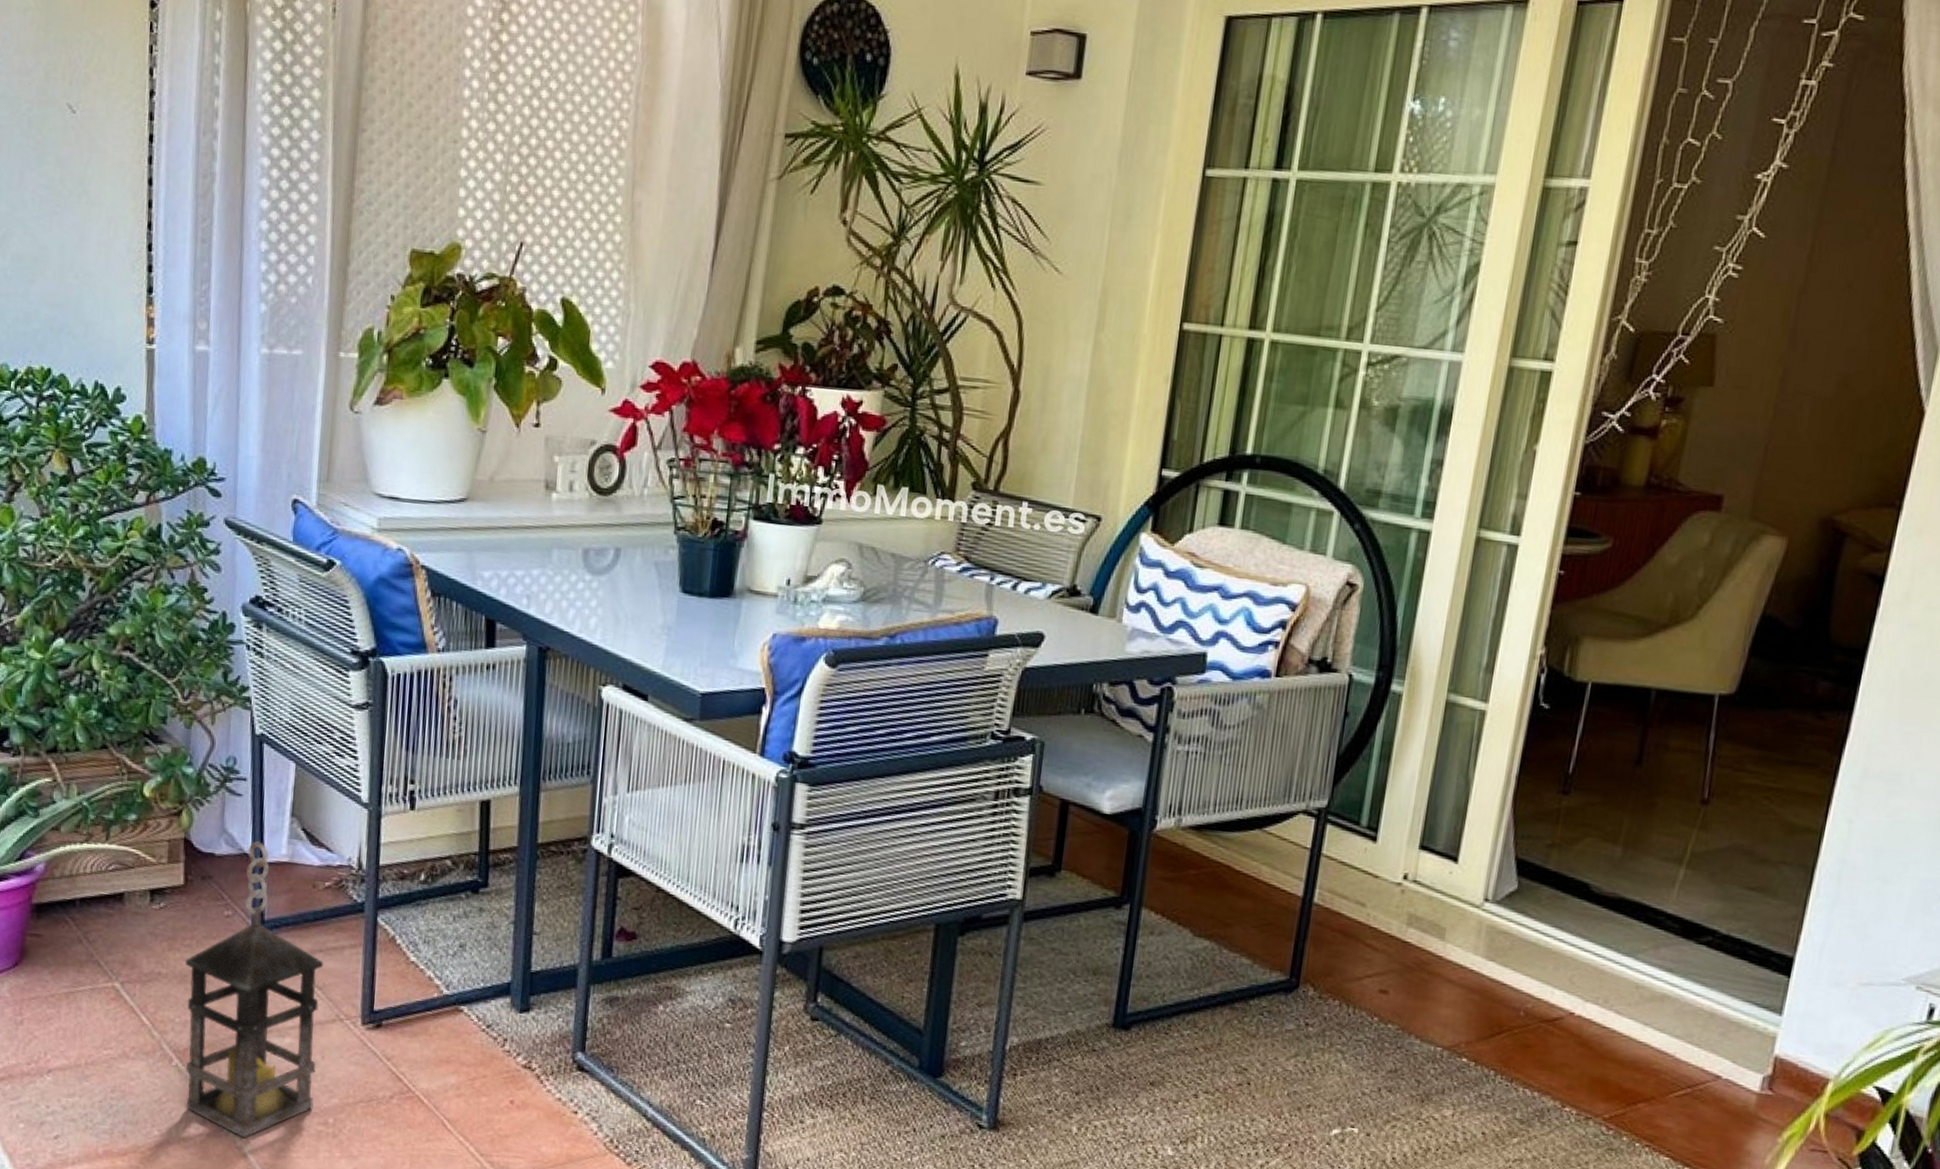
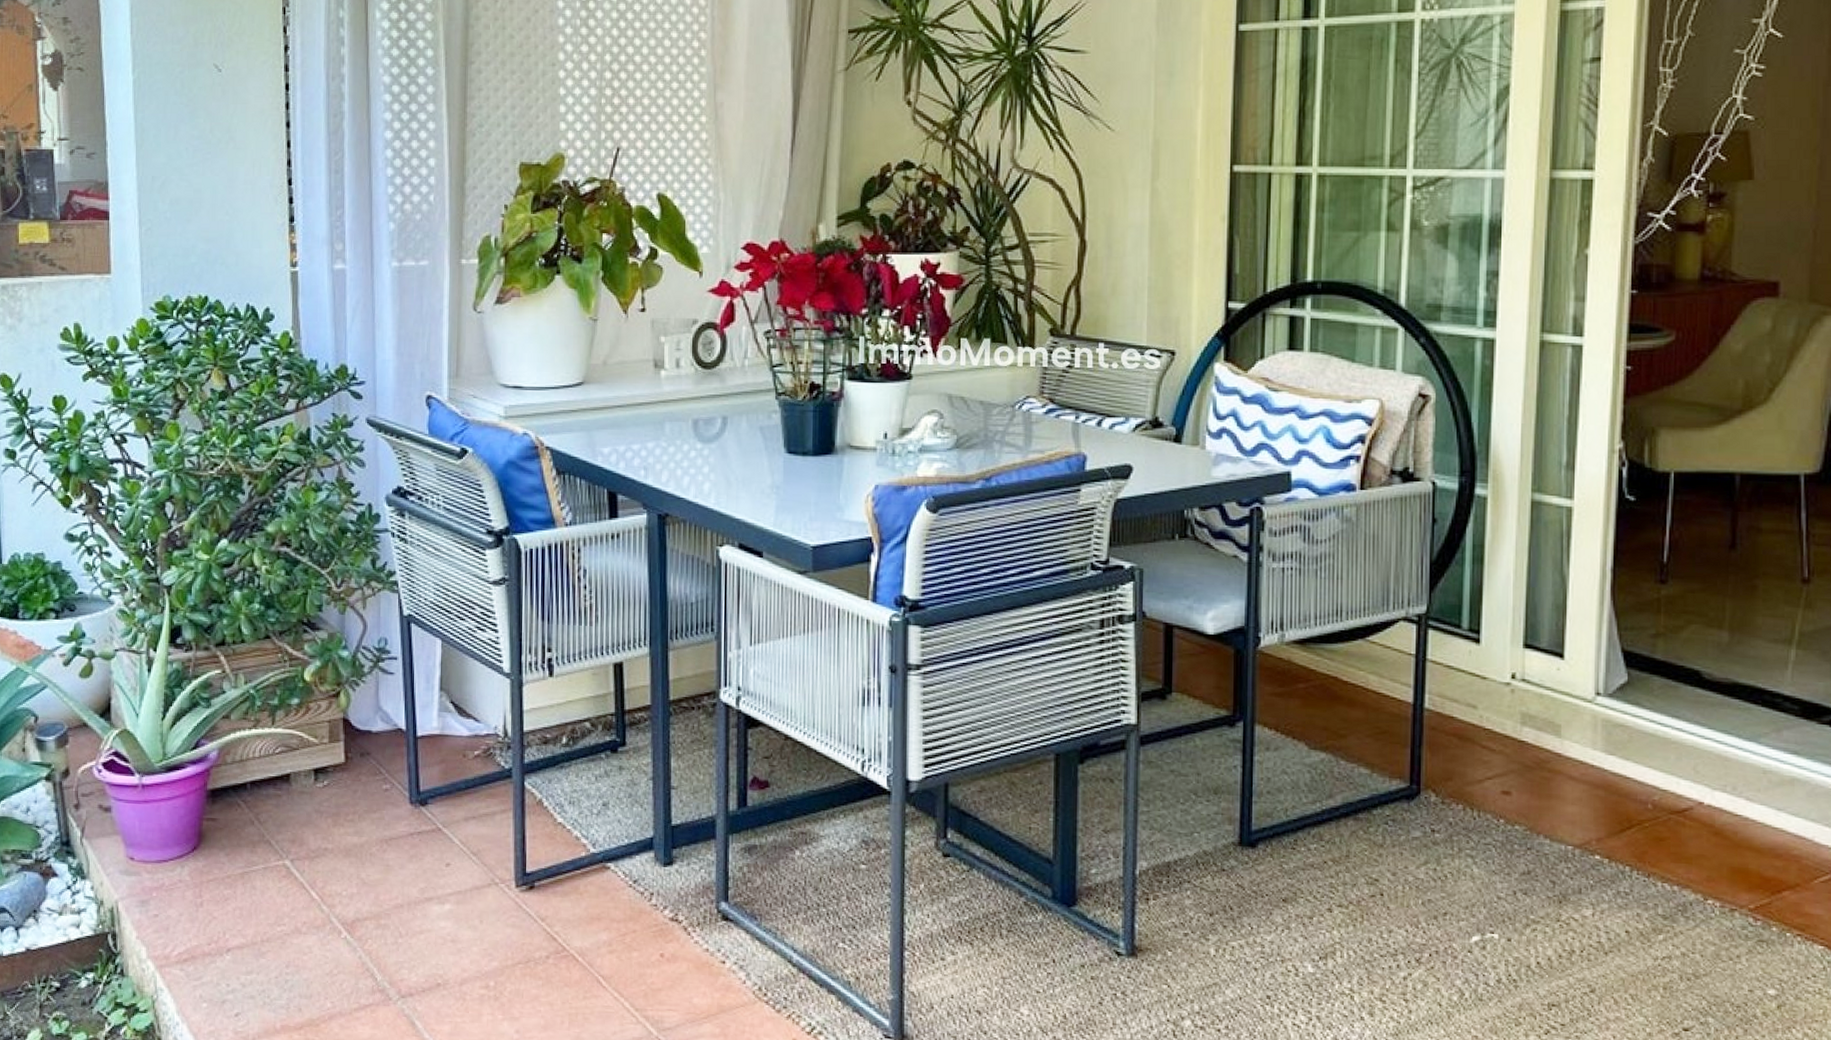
lantern: present [185,841,323,1138] -> none [349,716,476,1006]

